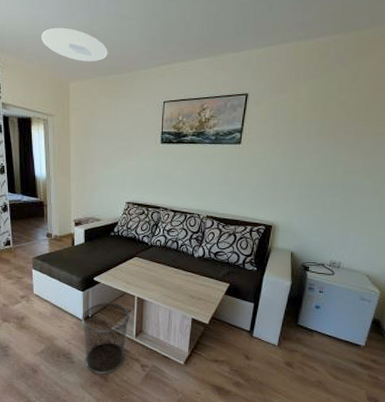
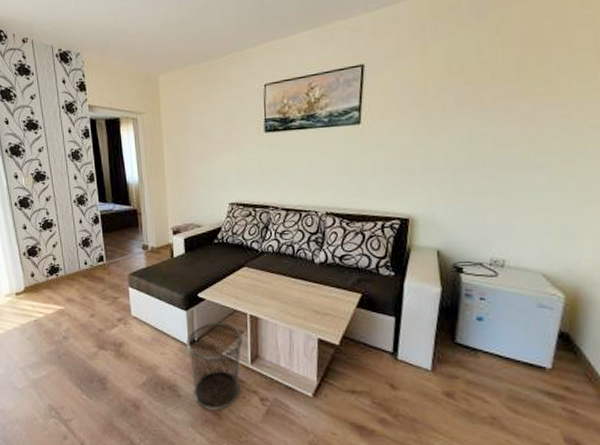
ceiling light: present [41,27,108,62] -> none [126,17,198,51]

